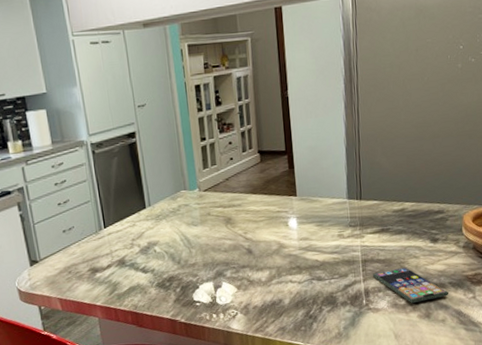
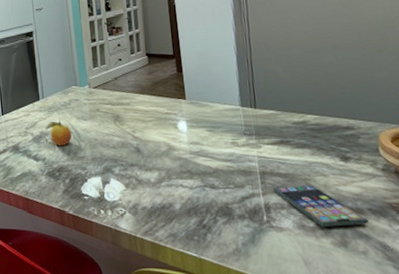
fruit: none [153,225,183,256] -> present [45,117,72,146]

